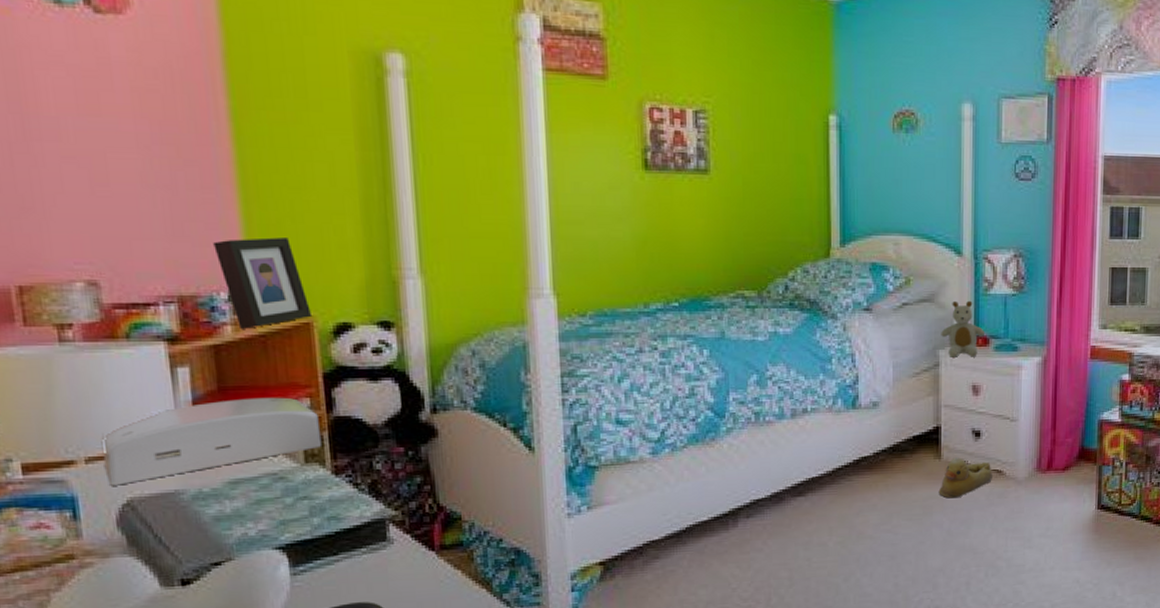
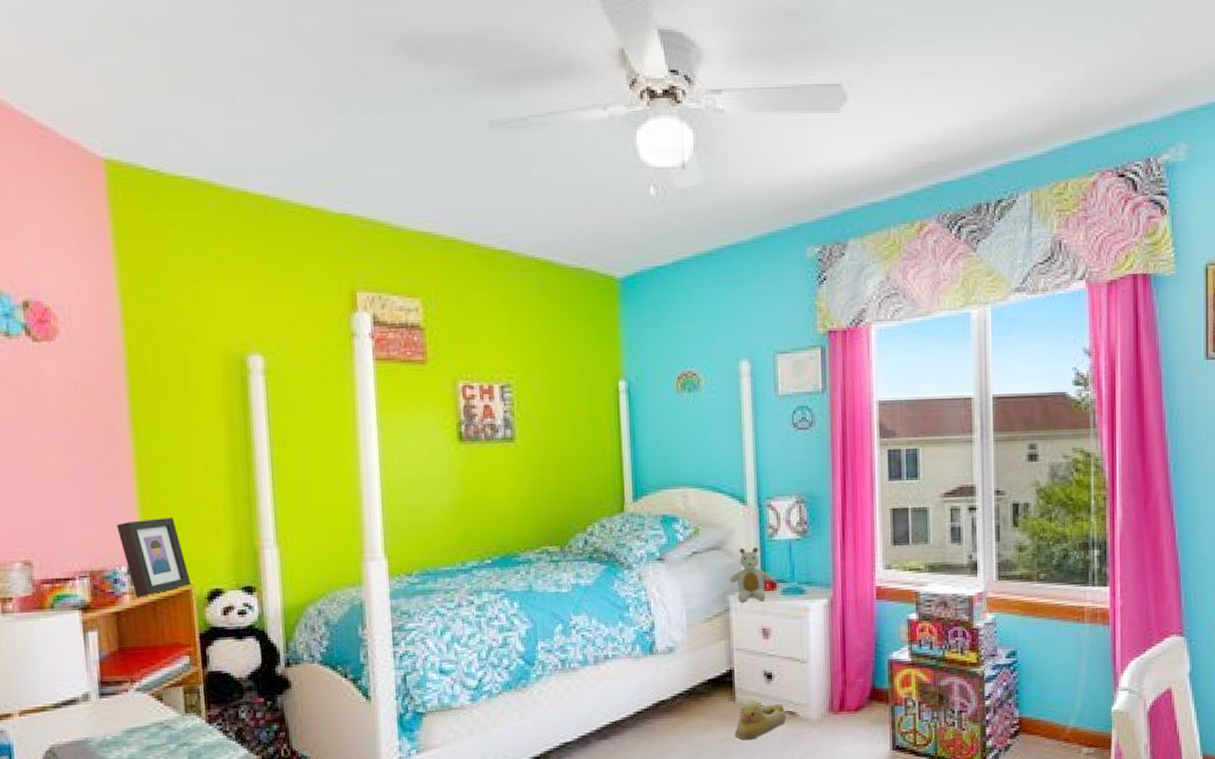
tissue dispenser: present [102,397,322,486] -> none [32,655,199,735]

